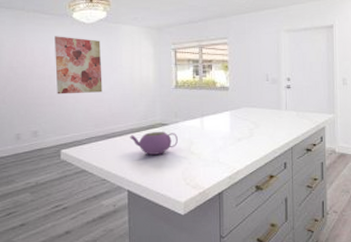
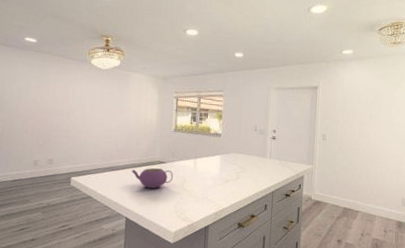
wall art: present [55,36,103,95] -> none [72,78,113,130]

